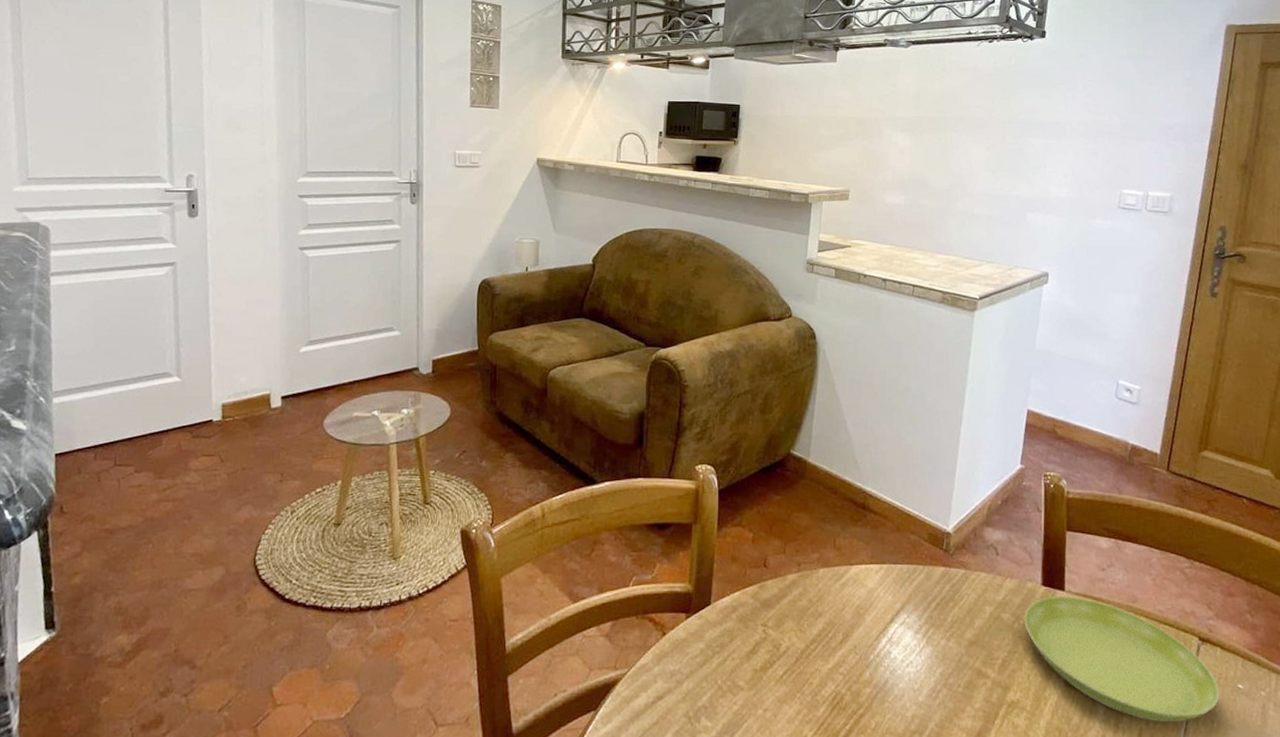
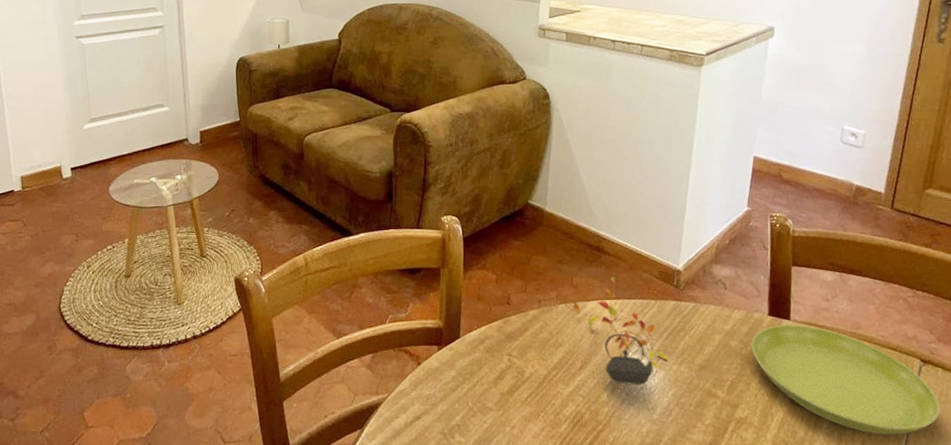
teapot: none [815,515,937,663] -> present [554,257,669,386]

